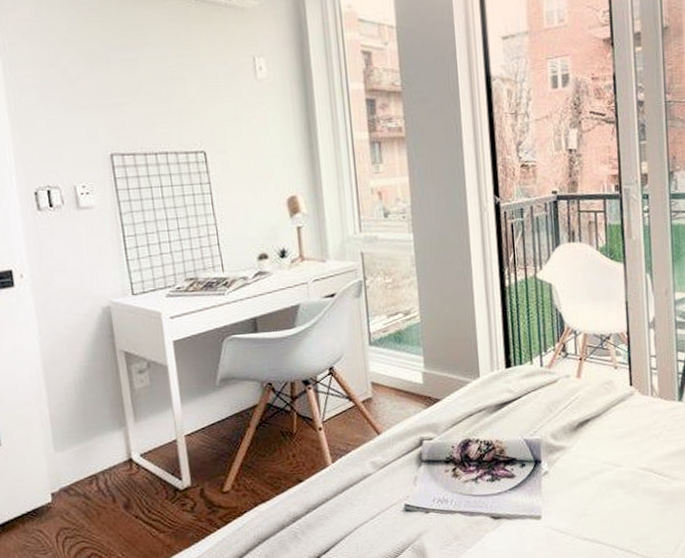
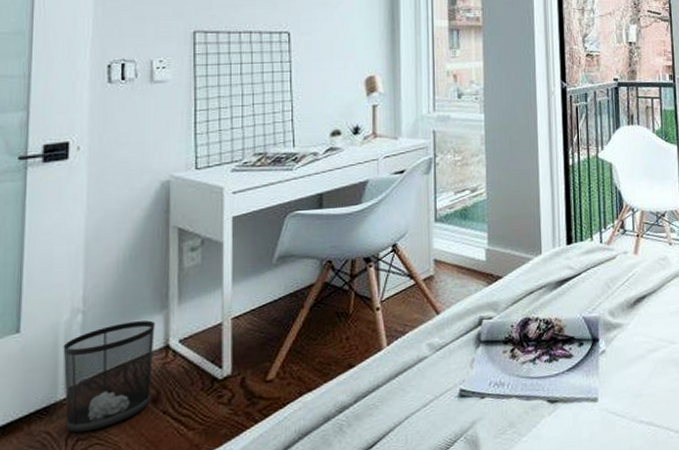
waste bin: none [40,436,123,532] -> present [63,320,155,433]

